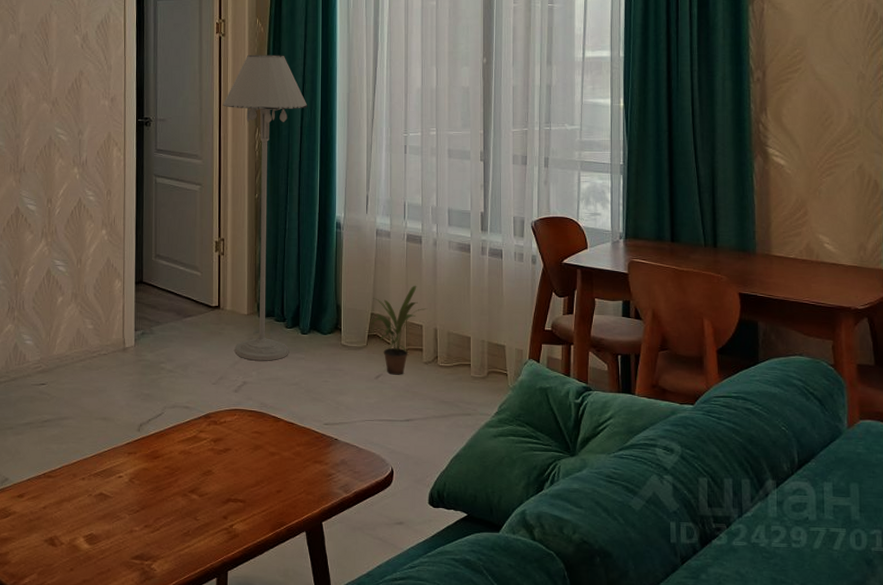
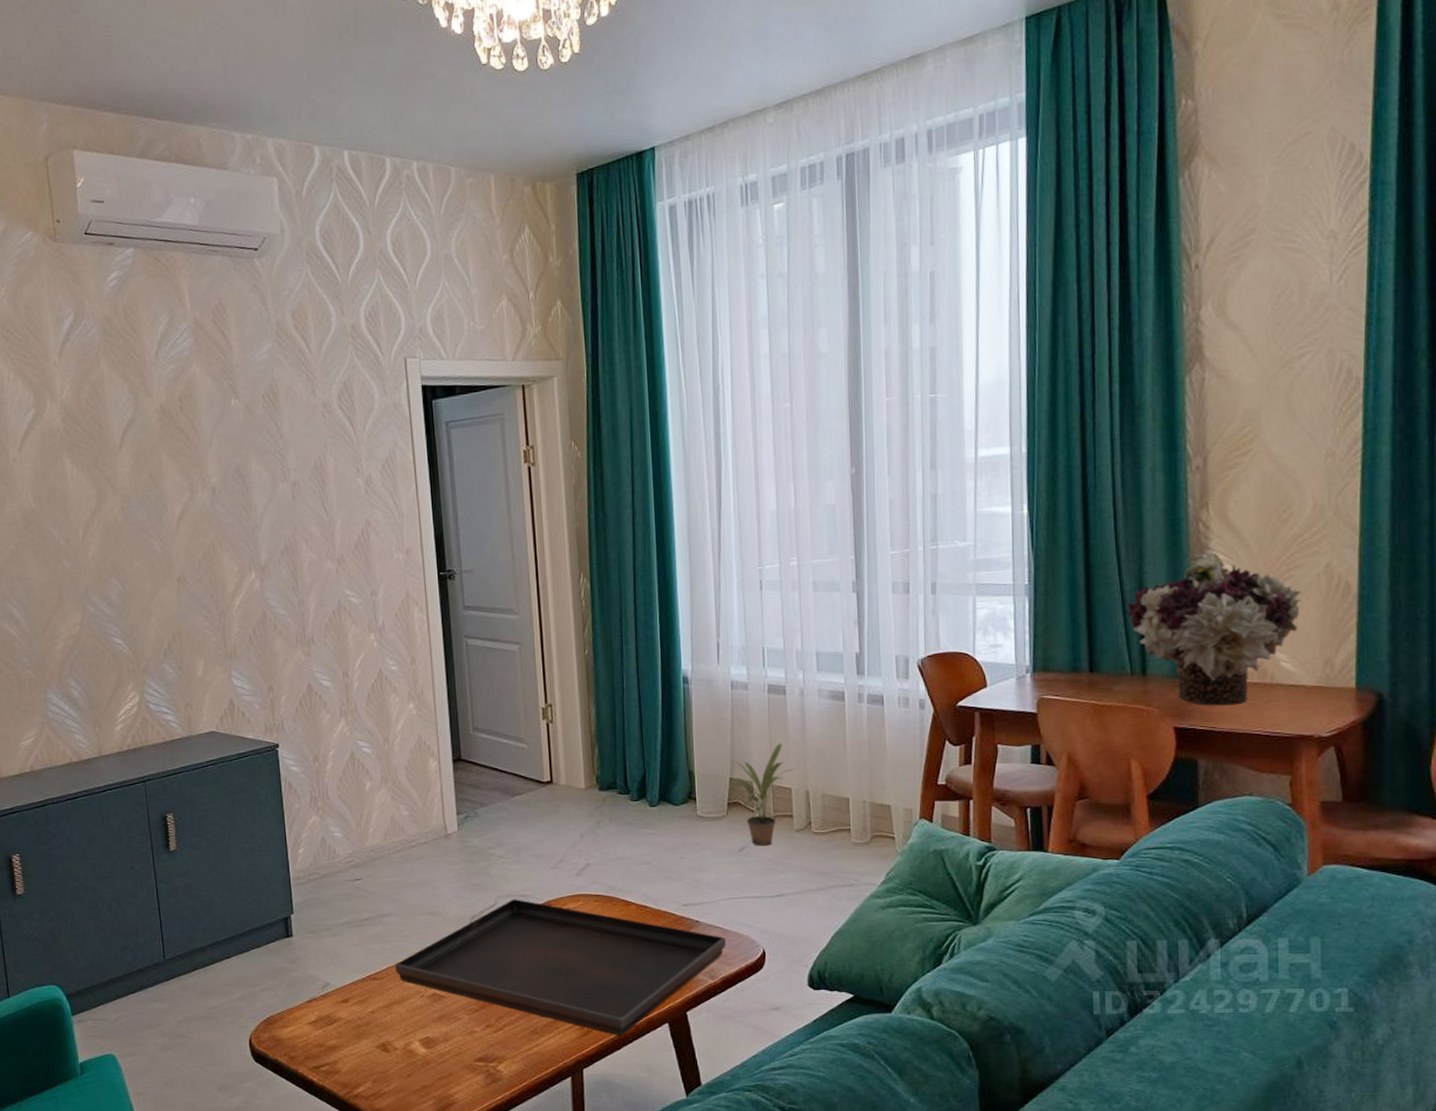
serving tray: none [68,410,360,542] -> present [394,899,727,1036]
floor lamp: present [222,54,308,361] -> none [538,483,641,840]
flower arrangement: none [701,146,840,277] -> present [1126,549,1301,706]

